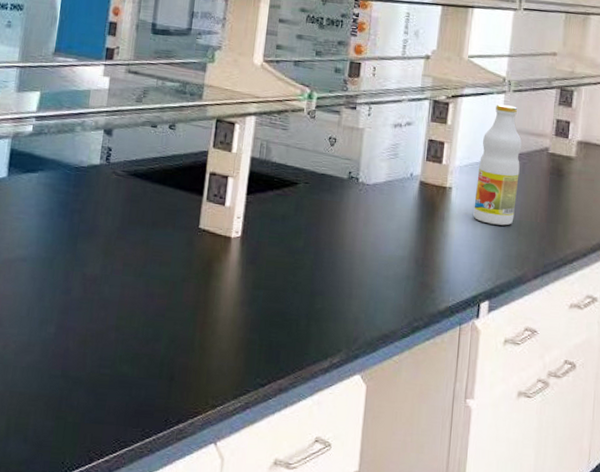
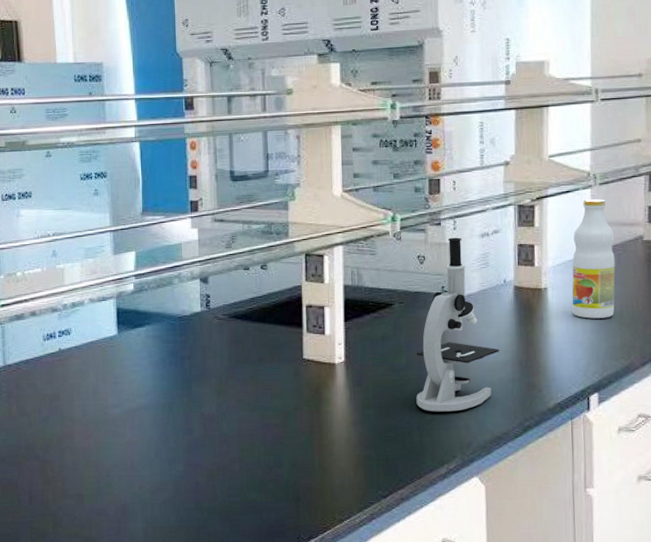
microscope: none [308,123,399,304] -> present [416,237,500,413]

